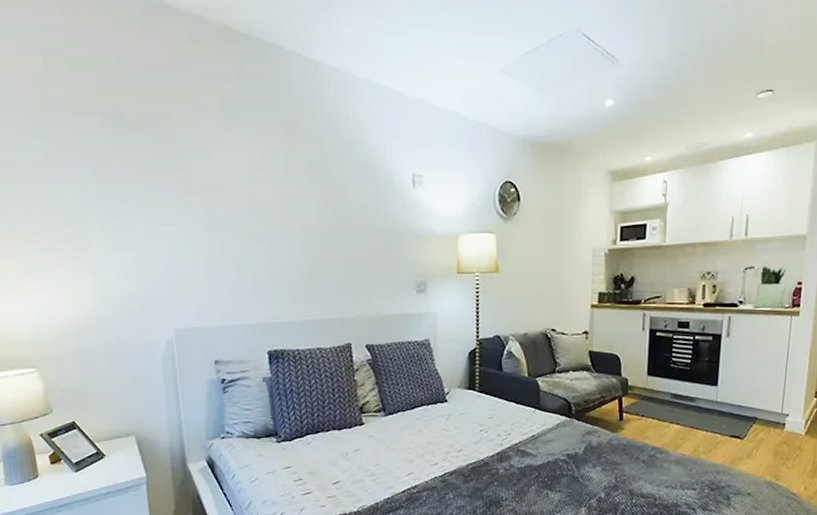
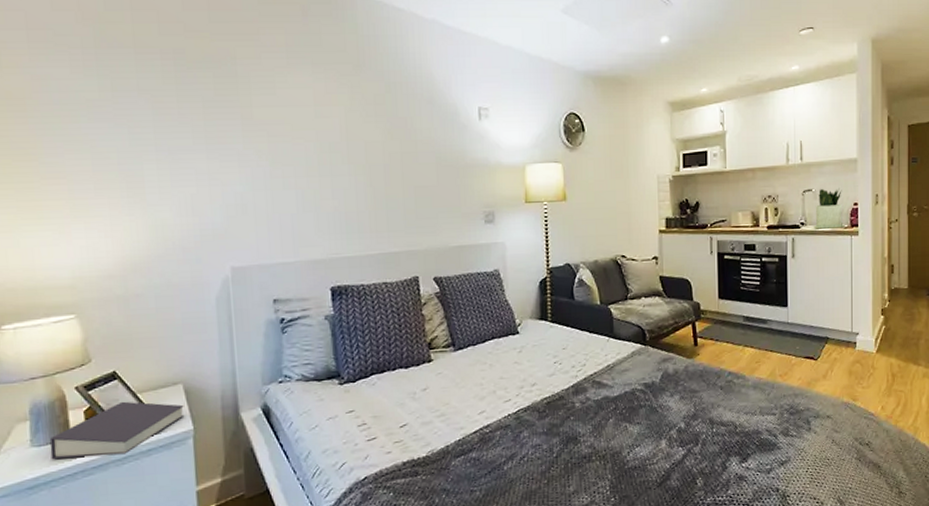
book: none [21,449,137,497] -> present [49,401,184,460]

